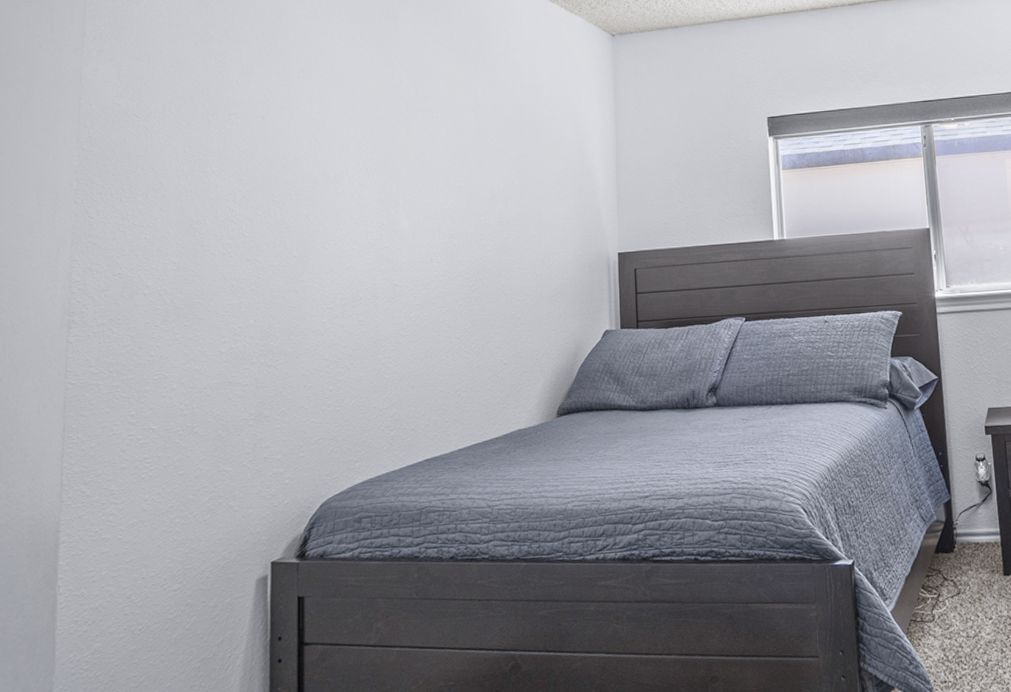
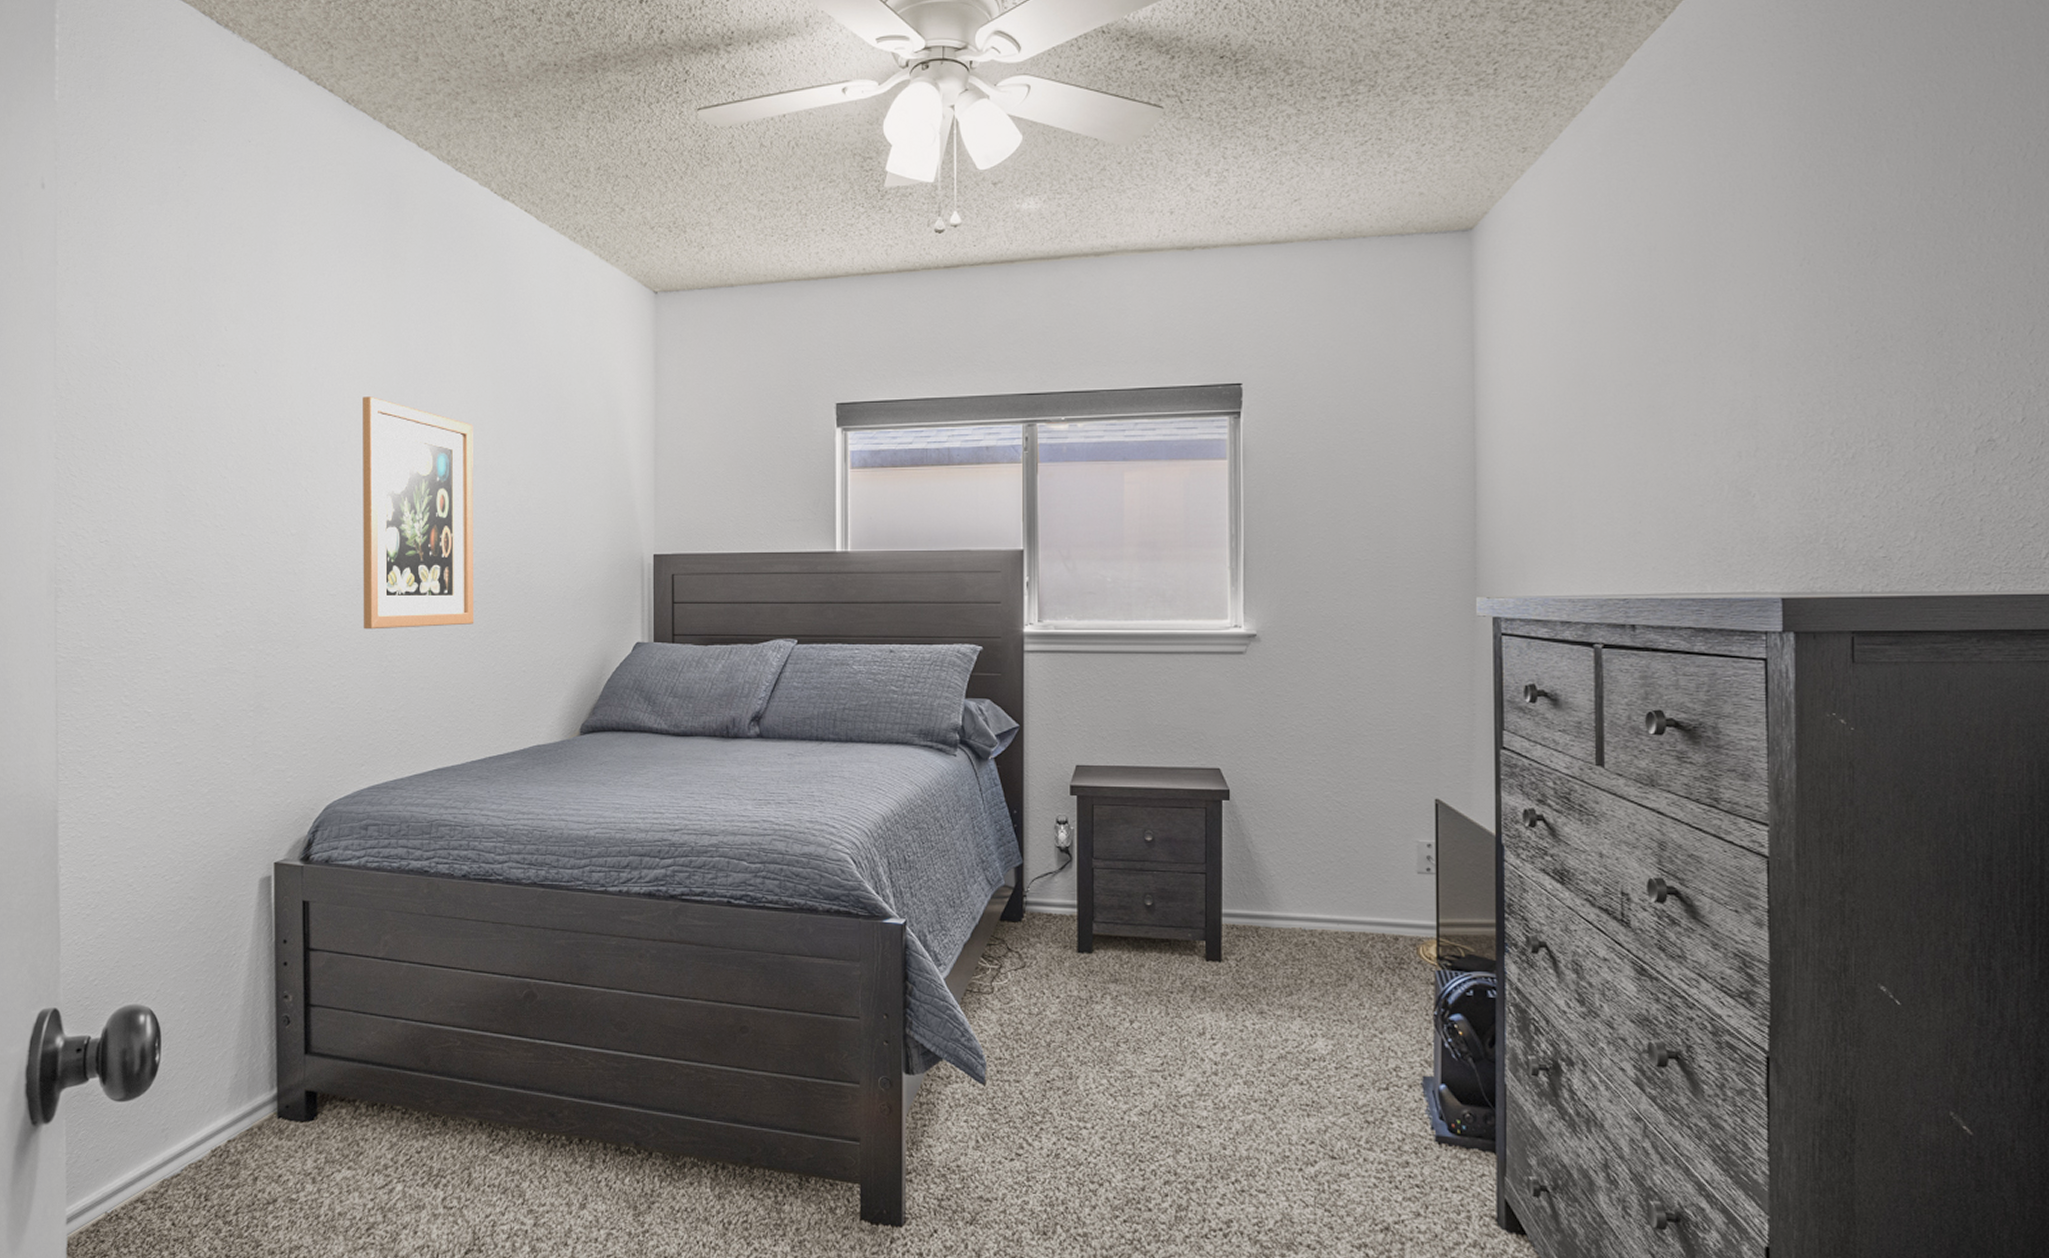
wall art: none [358,133,460,337] -> present [363,396,474,630]

